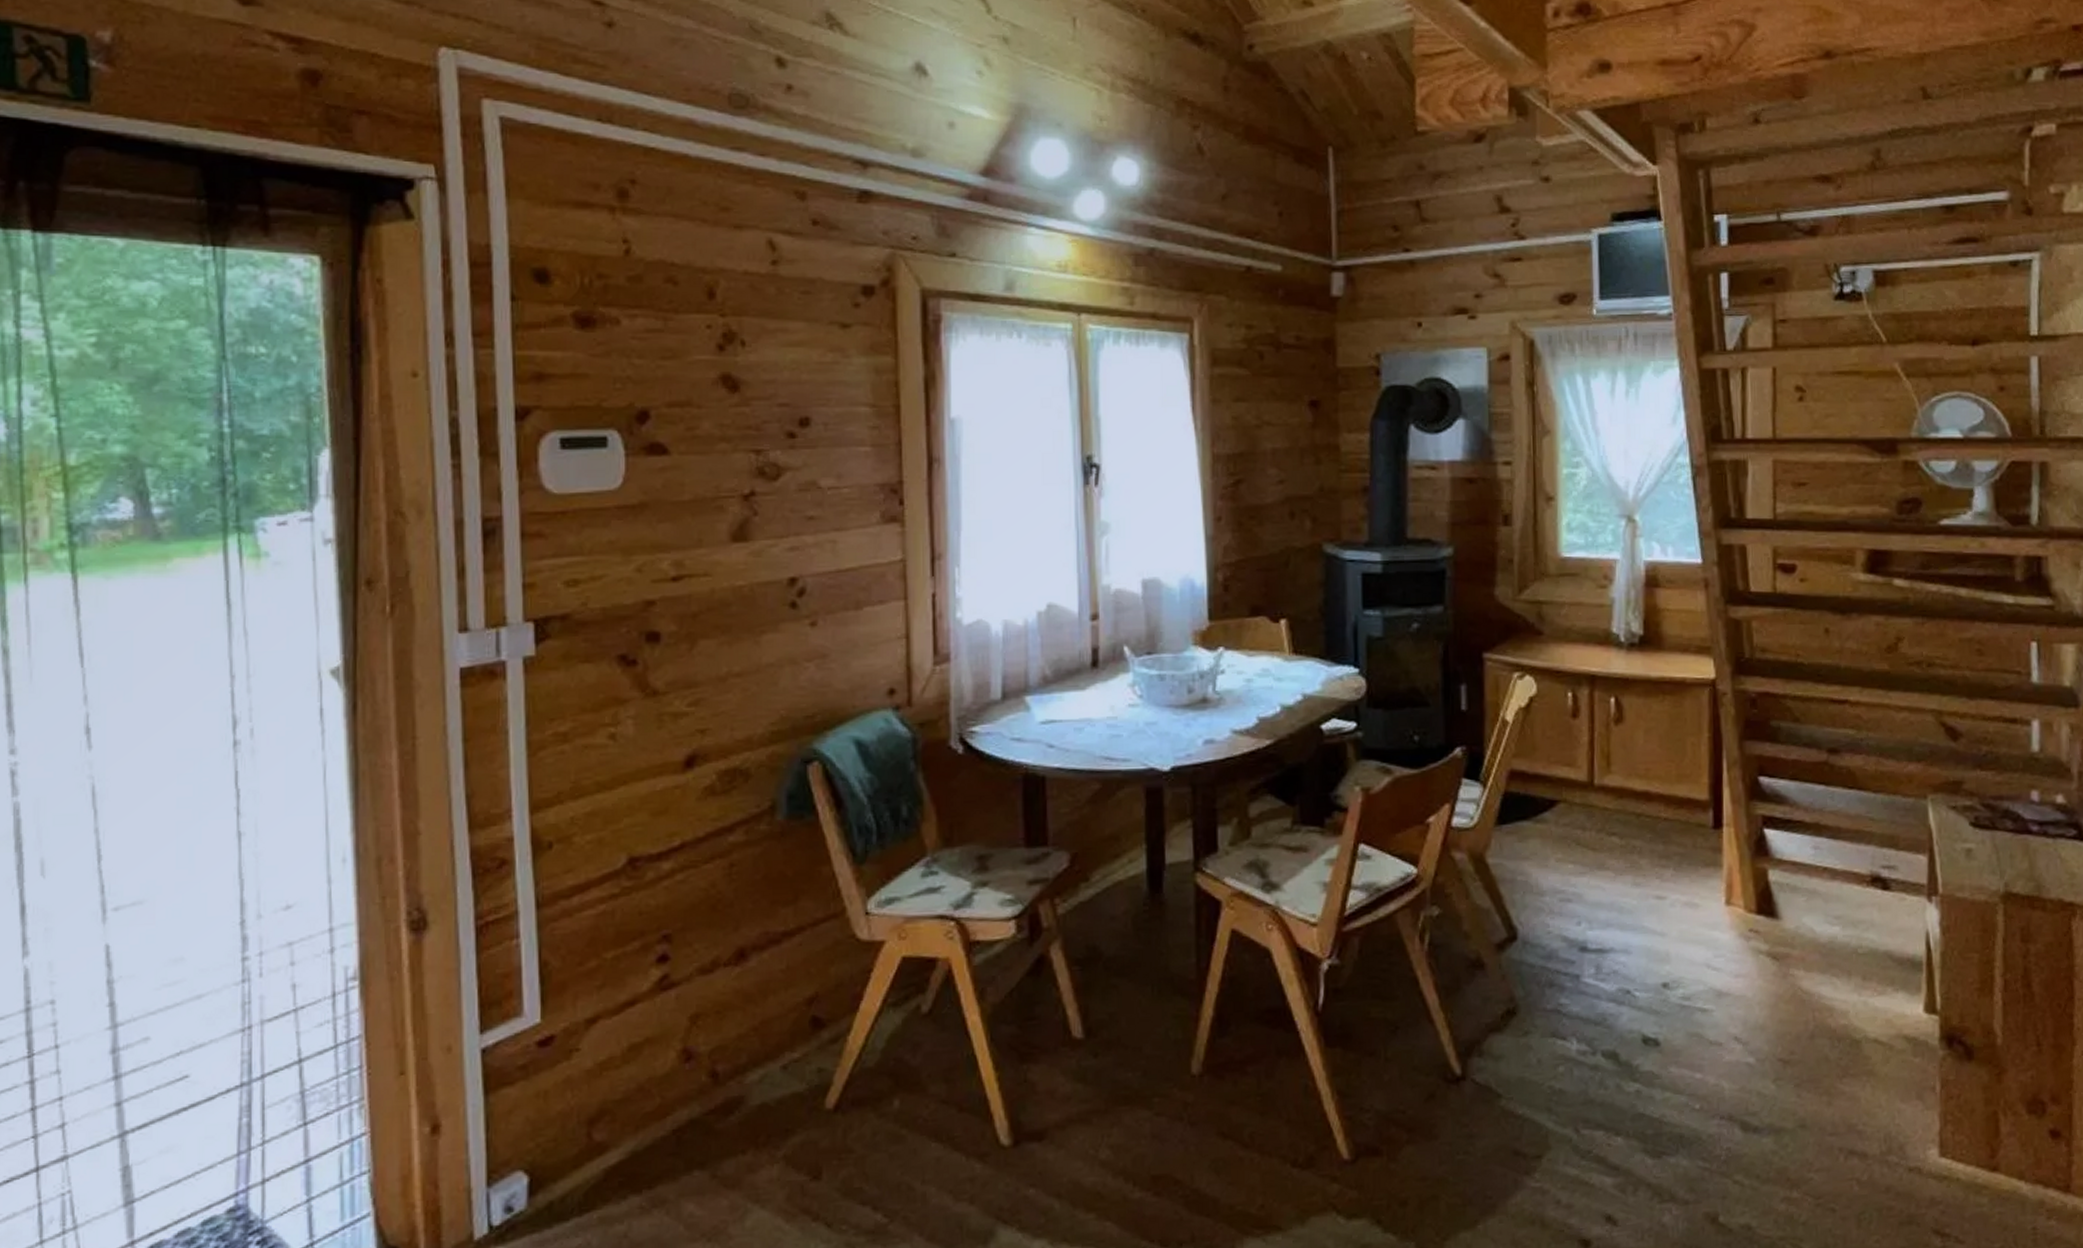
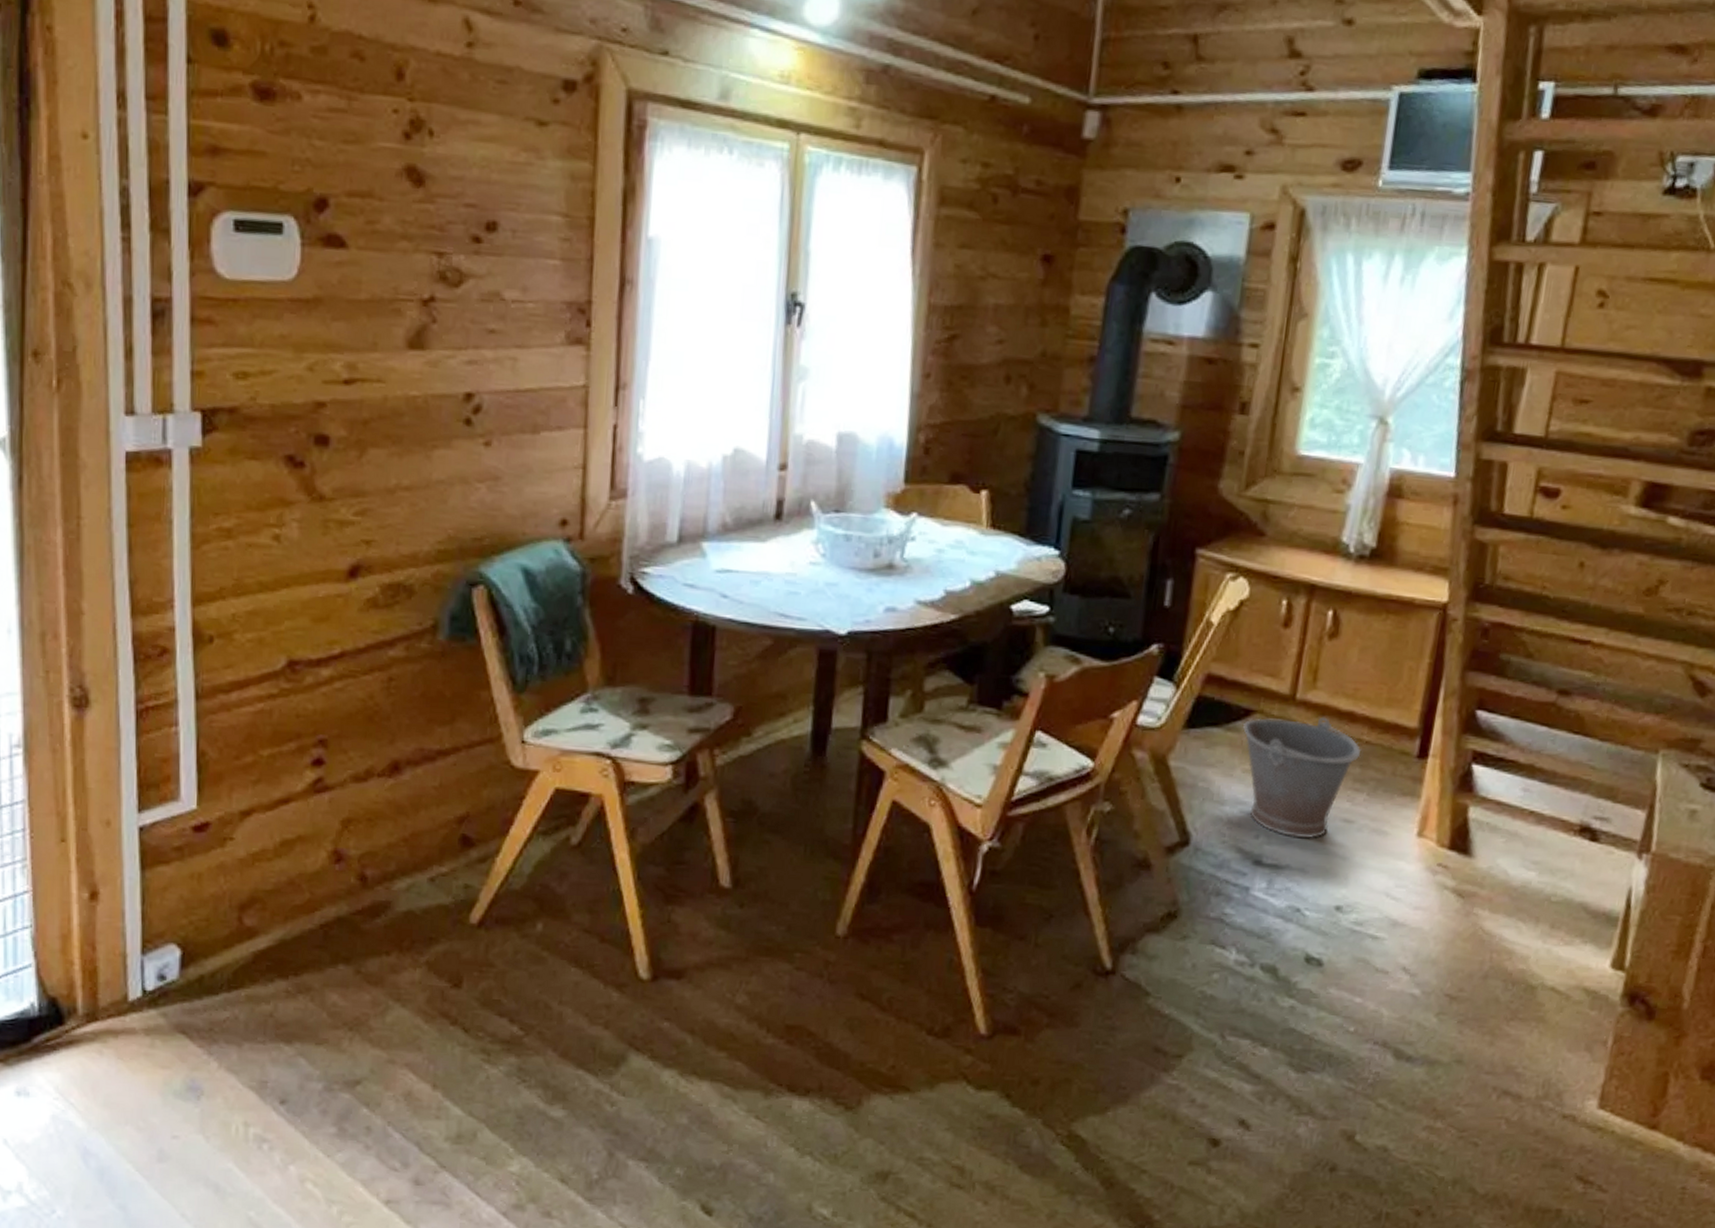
bucket: none [1550,799,1662,920] -> present [1243,716,1362,839]

